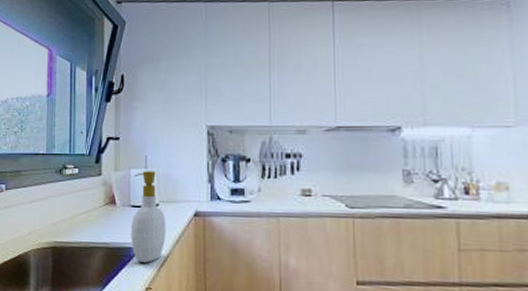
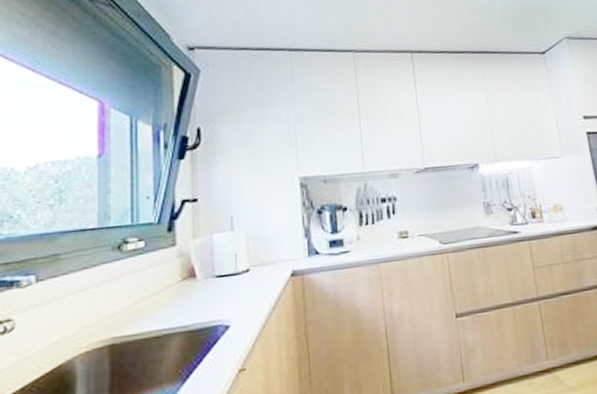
soap bottle: present [131,171,166,263] -> none [216,232,261,341]

